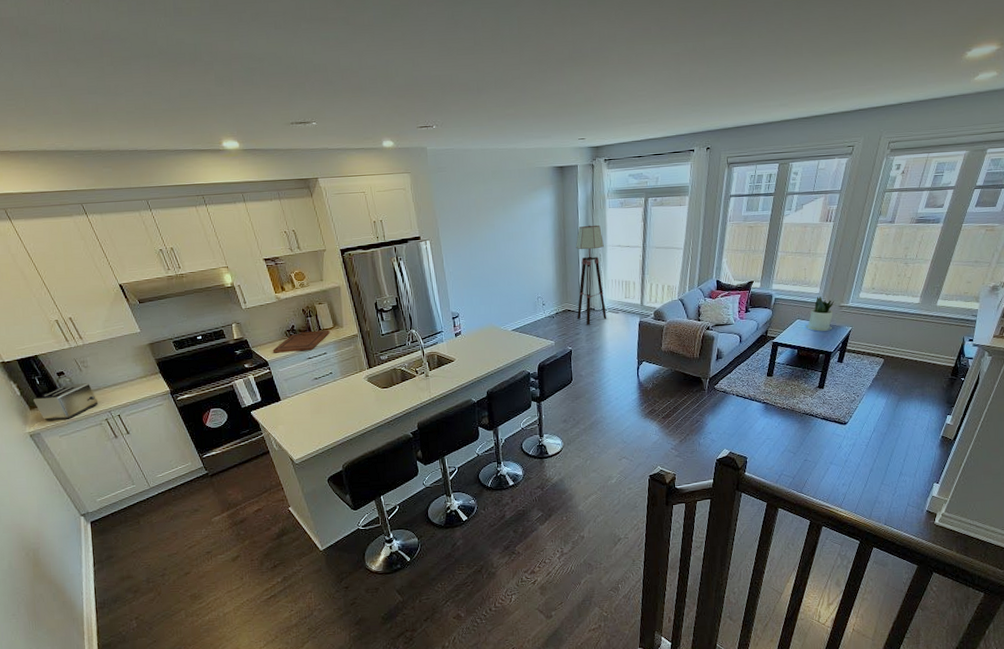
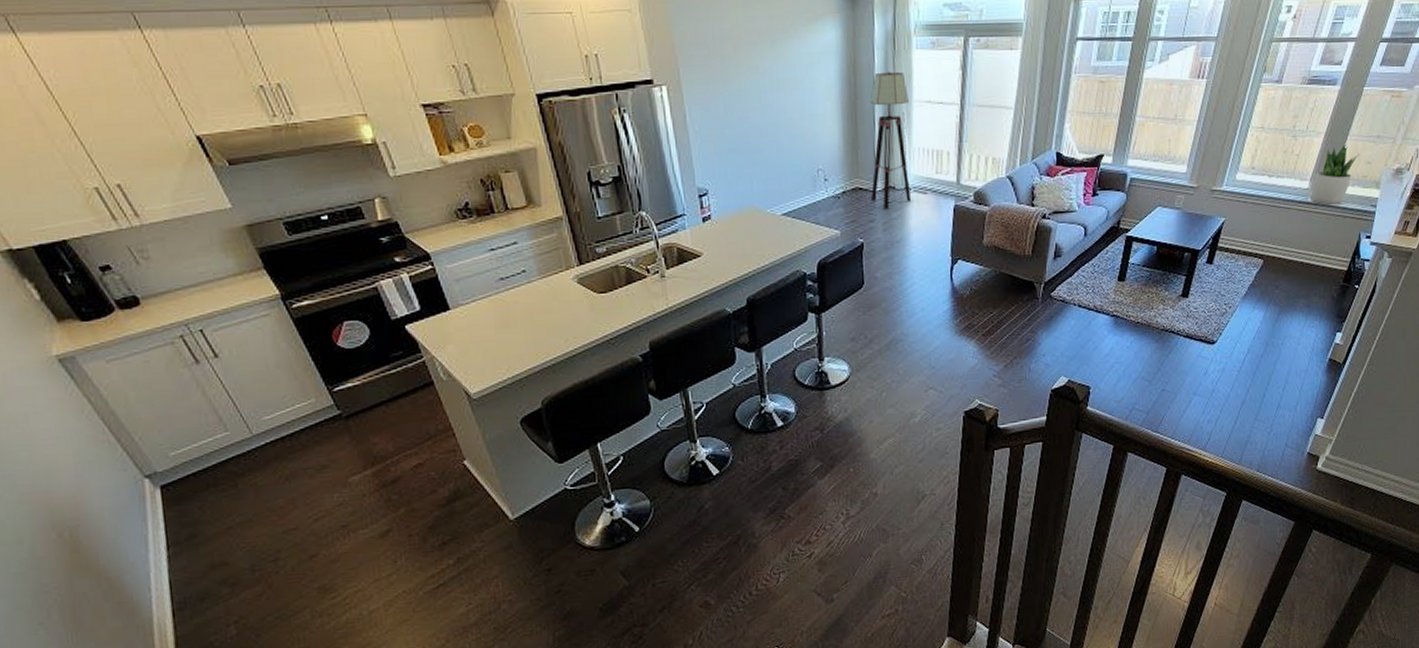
toaster: present [33,383,99,421] -> none [62,283,168,338]
cutting board: present [272,330,330,353] -> none [436,209,522,242]
planter: present [806,296,835,332] -> none [1168,176,1205,224]
planter: none [921,268,961,315] -> present [1311,144,1359,204]

